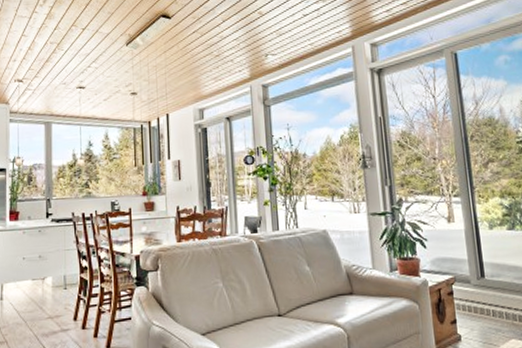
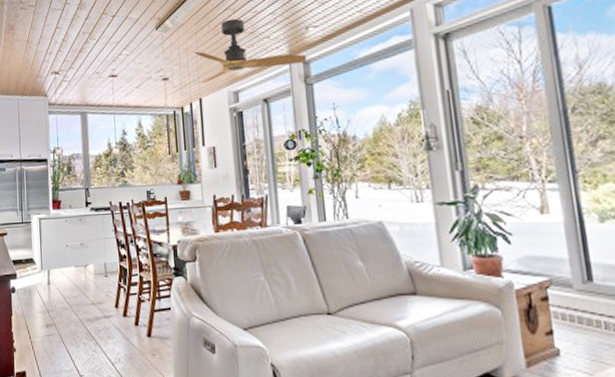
ceiling fan: none [163,41,266,99] -> present [195,18,307,83]

